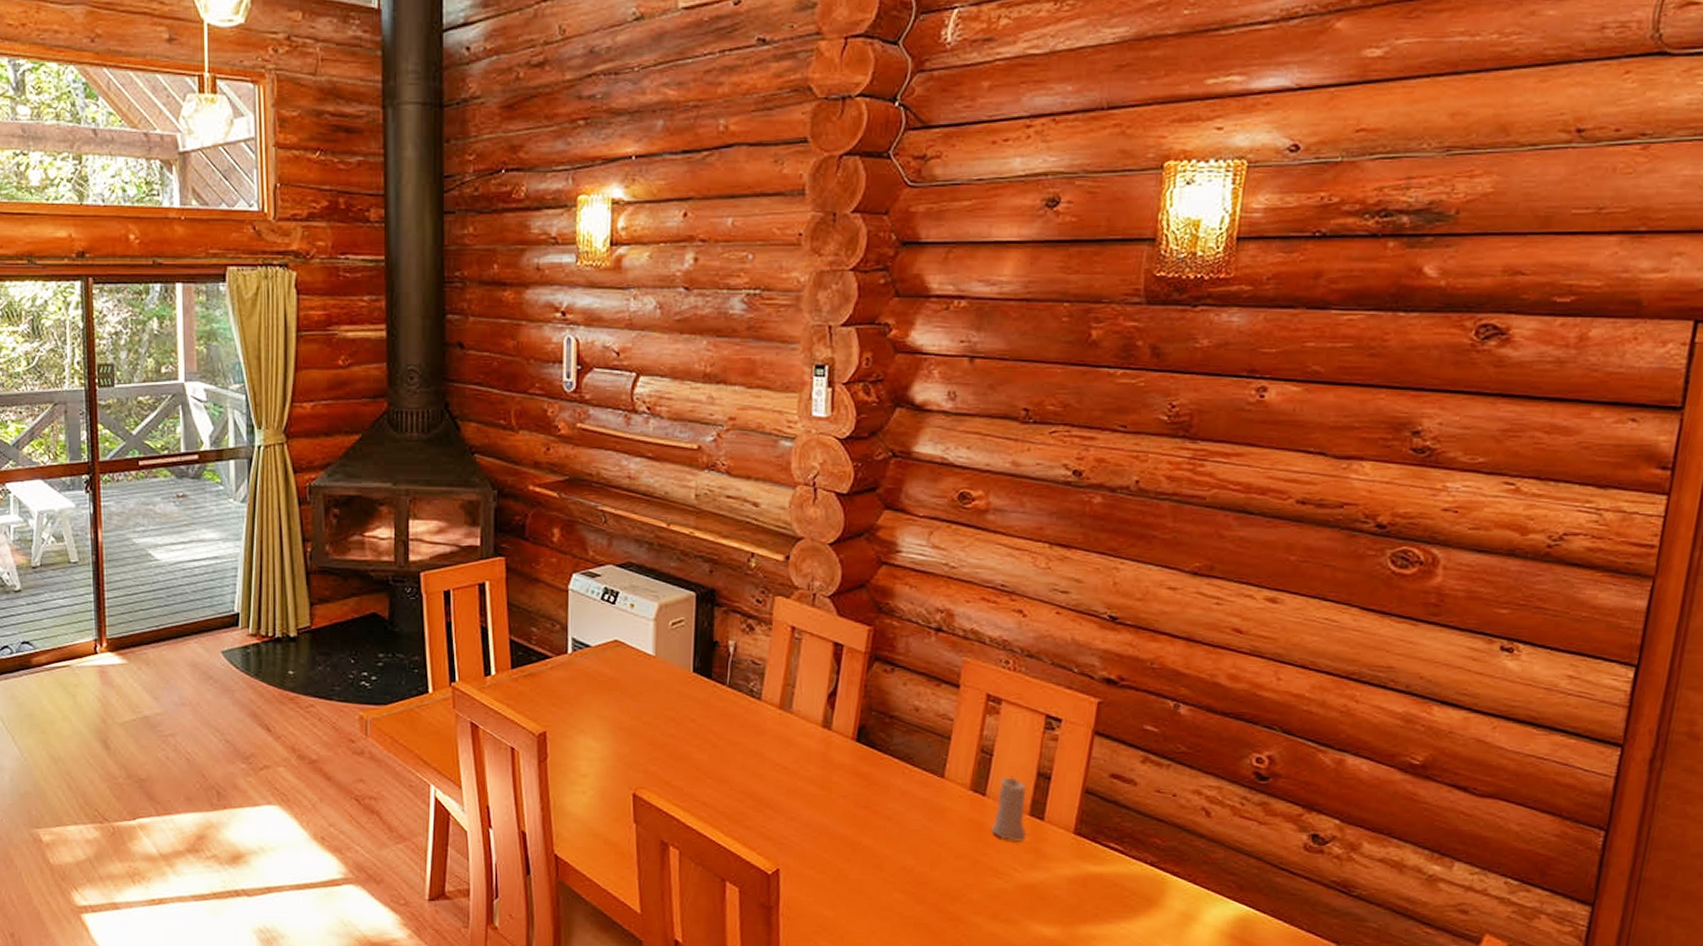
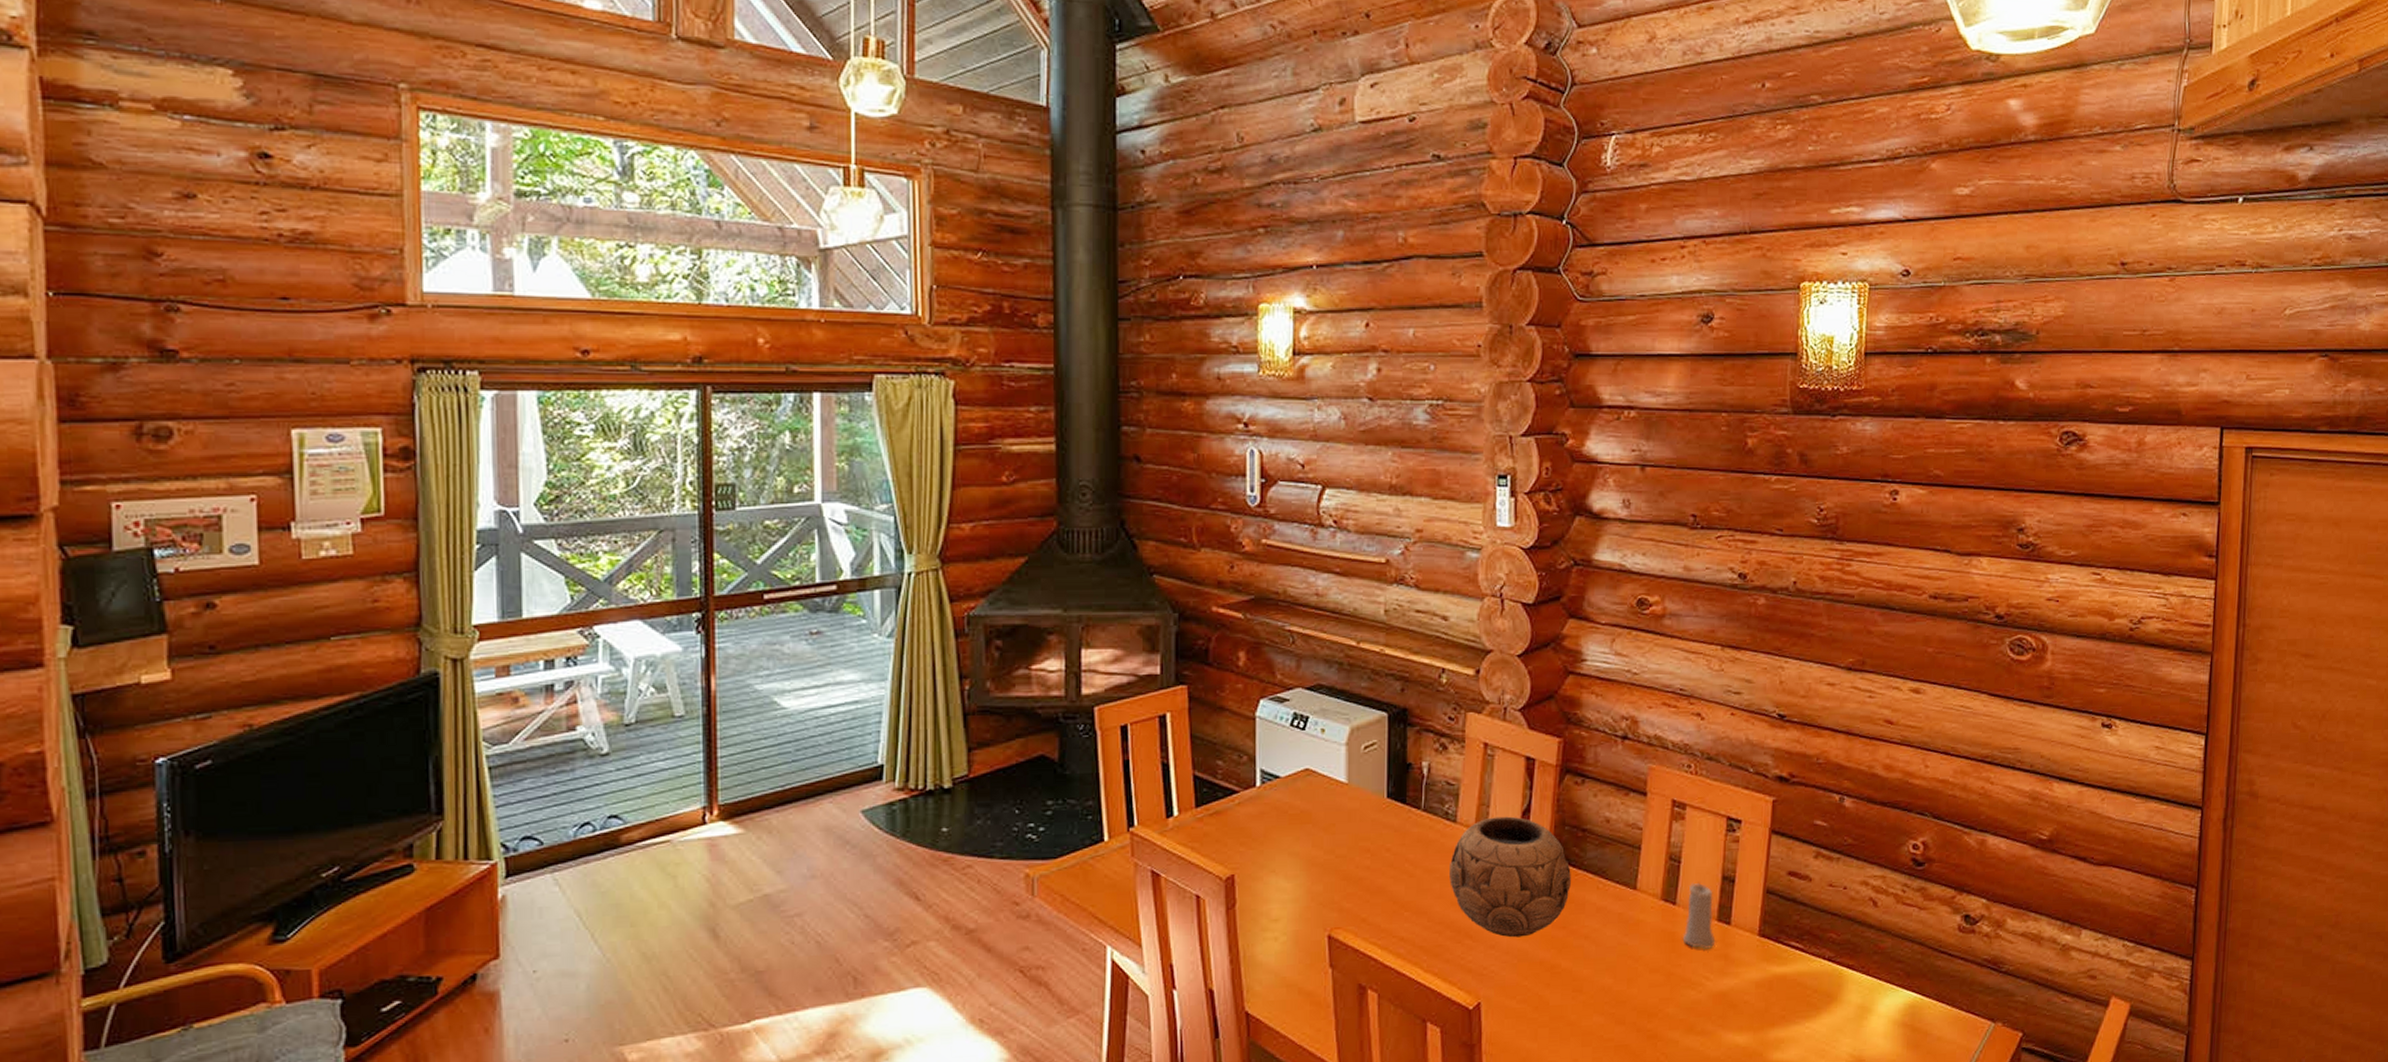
decorative bowl: none [752,697,876,813] -> present [1449,816,1571,938]

